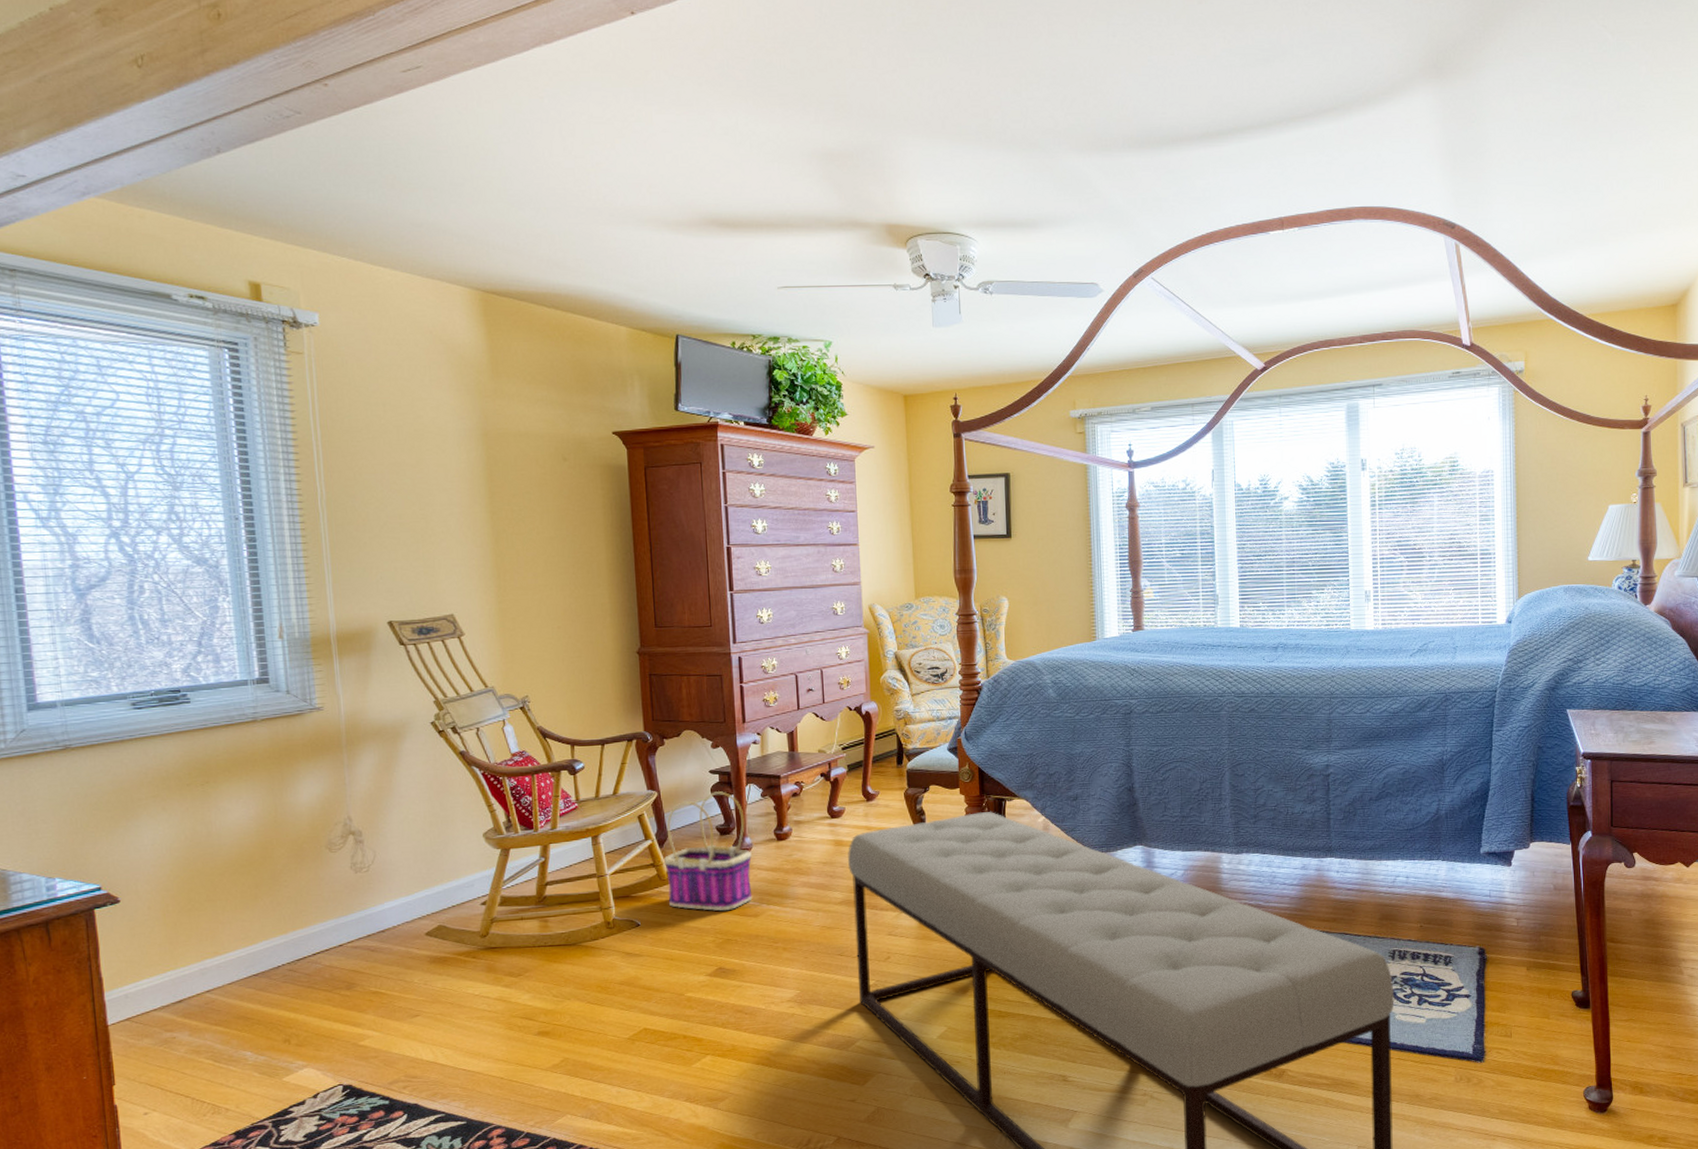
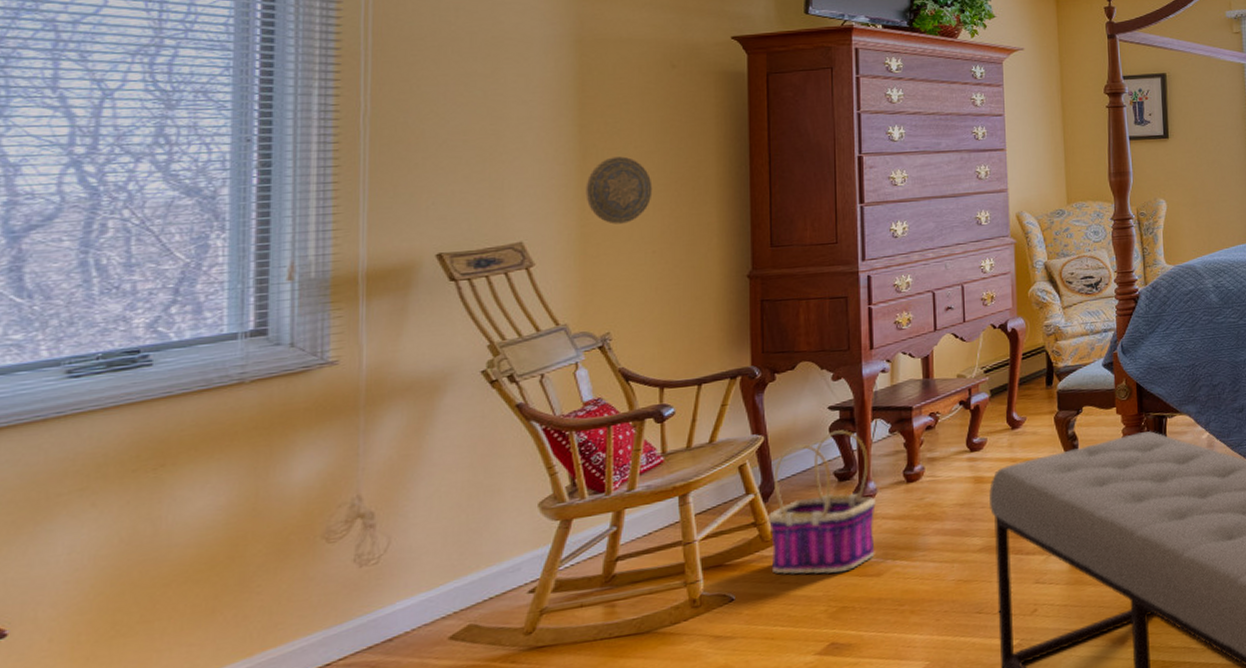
decorative plate: none [500,541,555,602] -> present [585,156,653,224]

